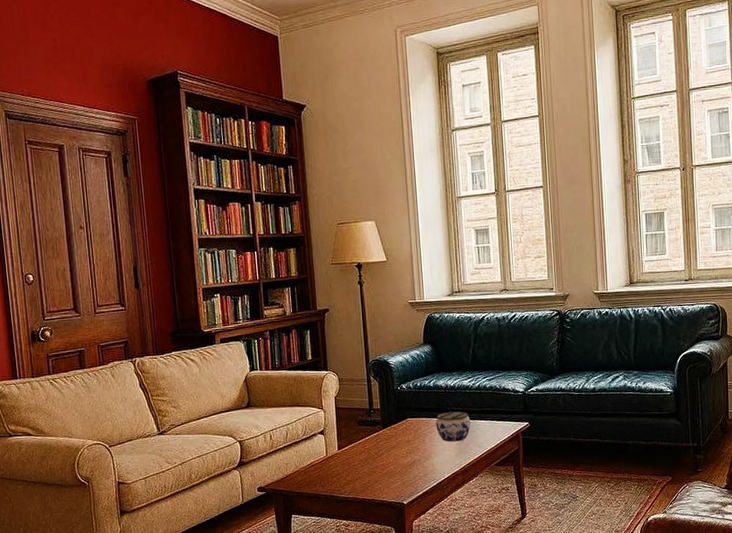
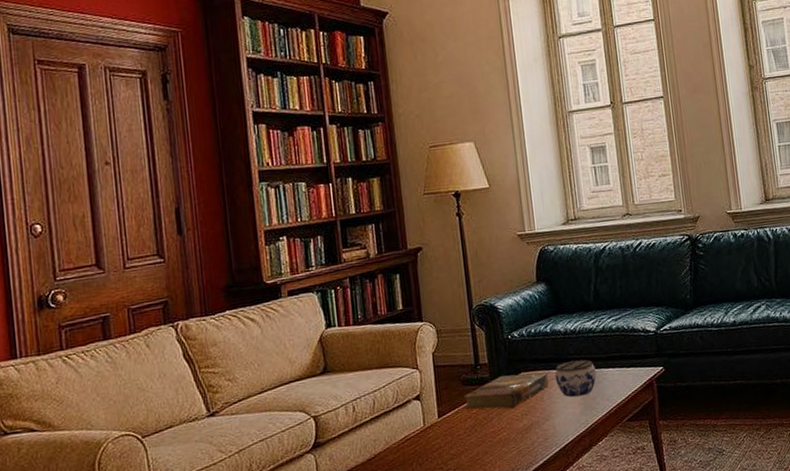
book: none [359,419,431,448] -> present [463,373,549,410]

